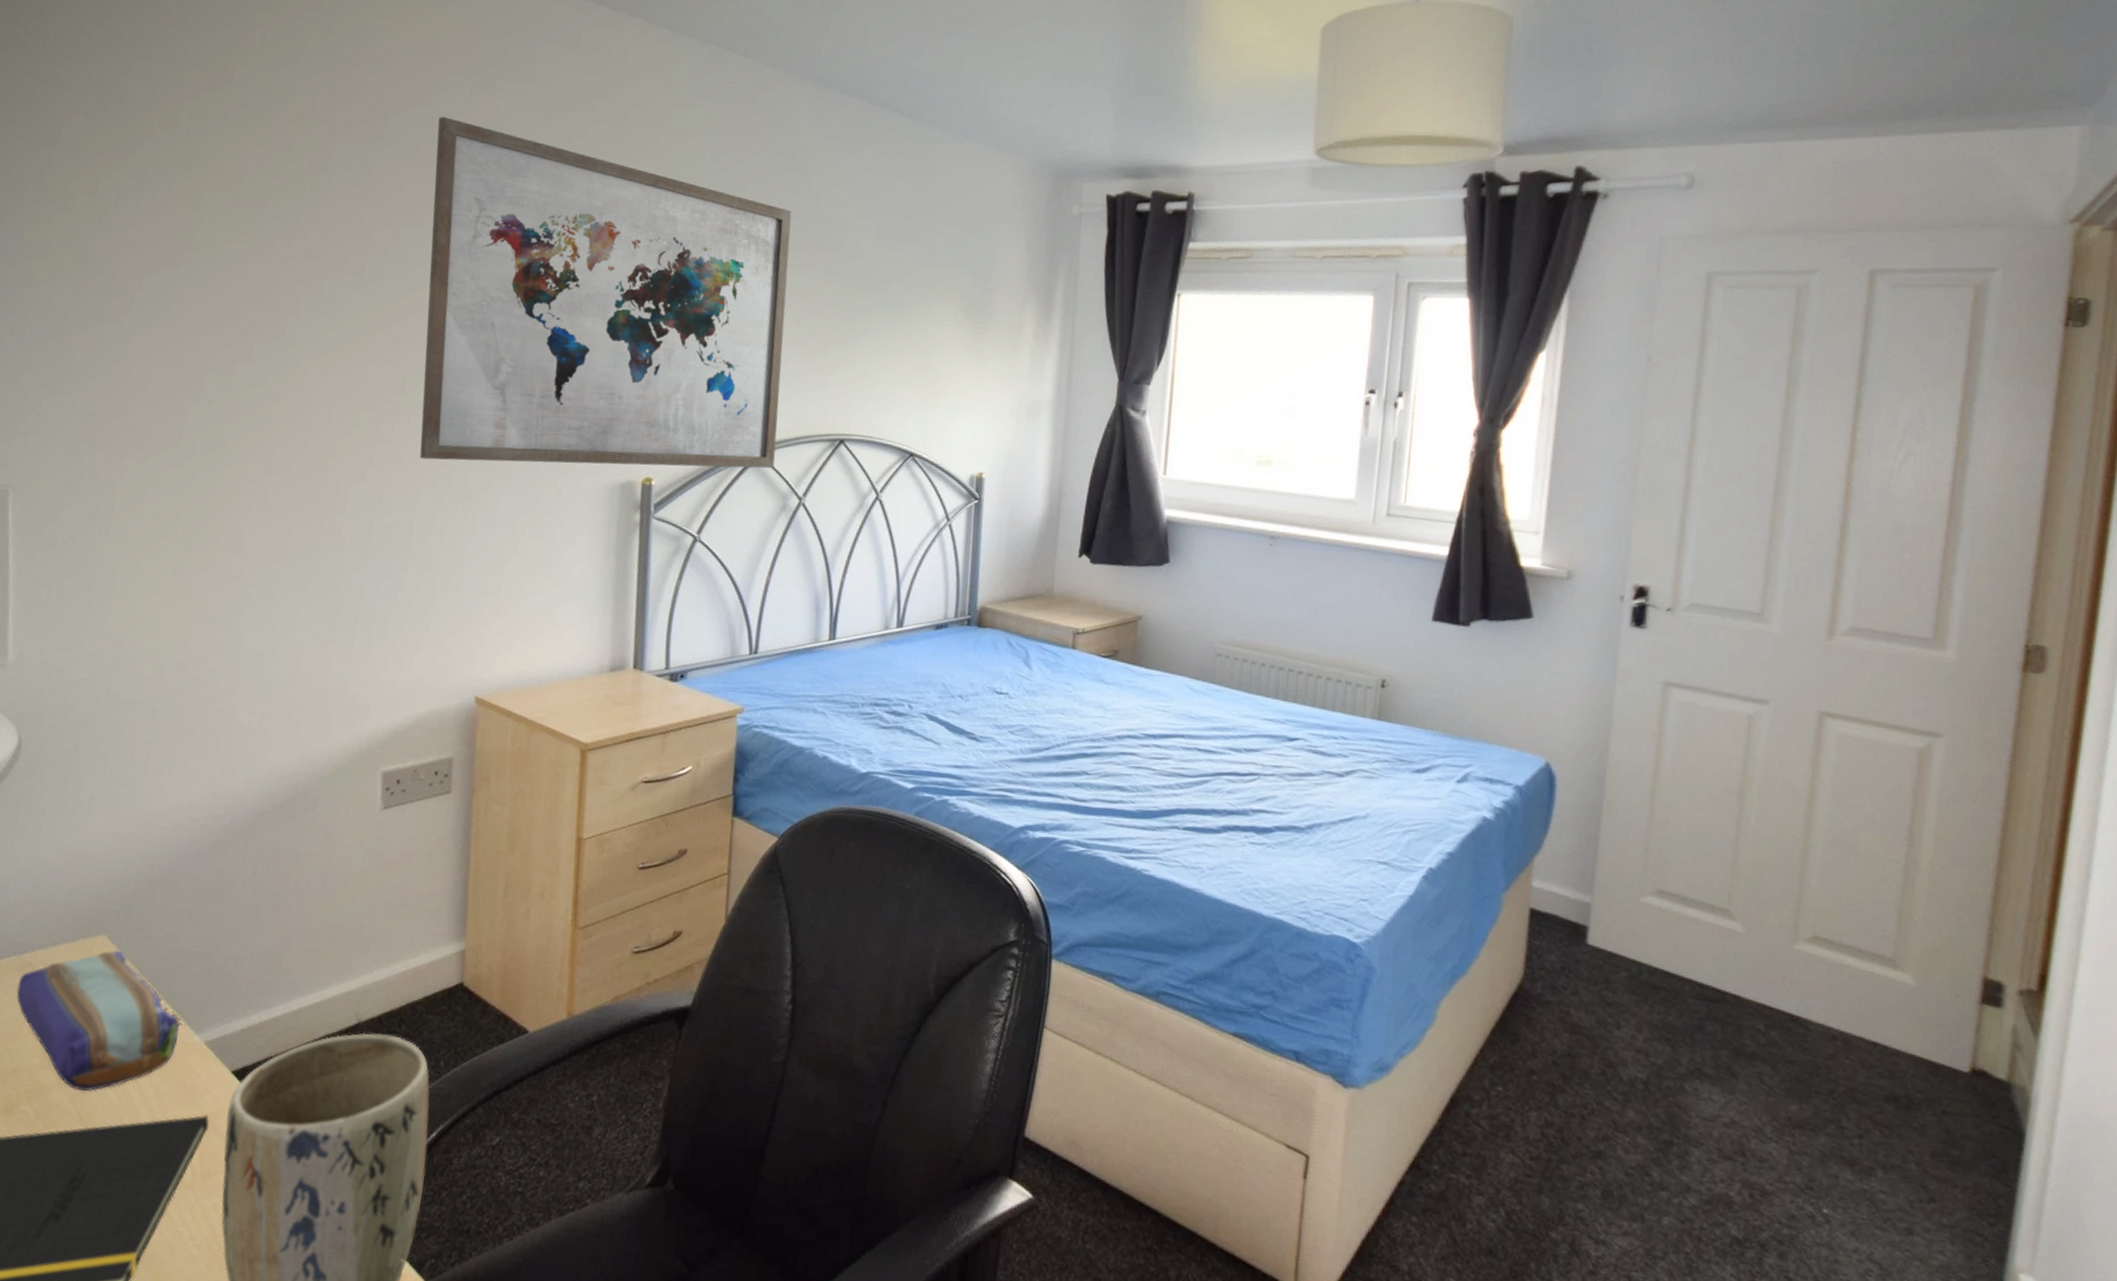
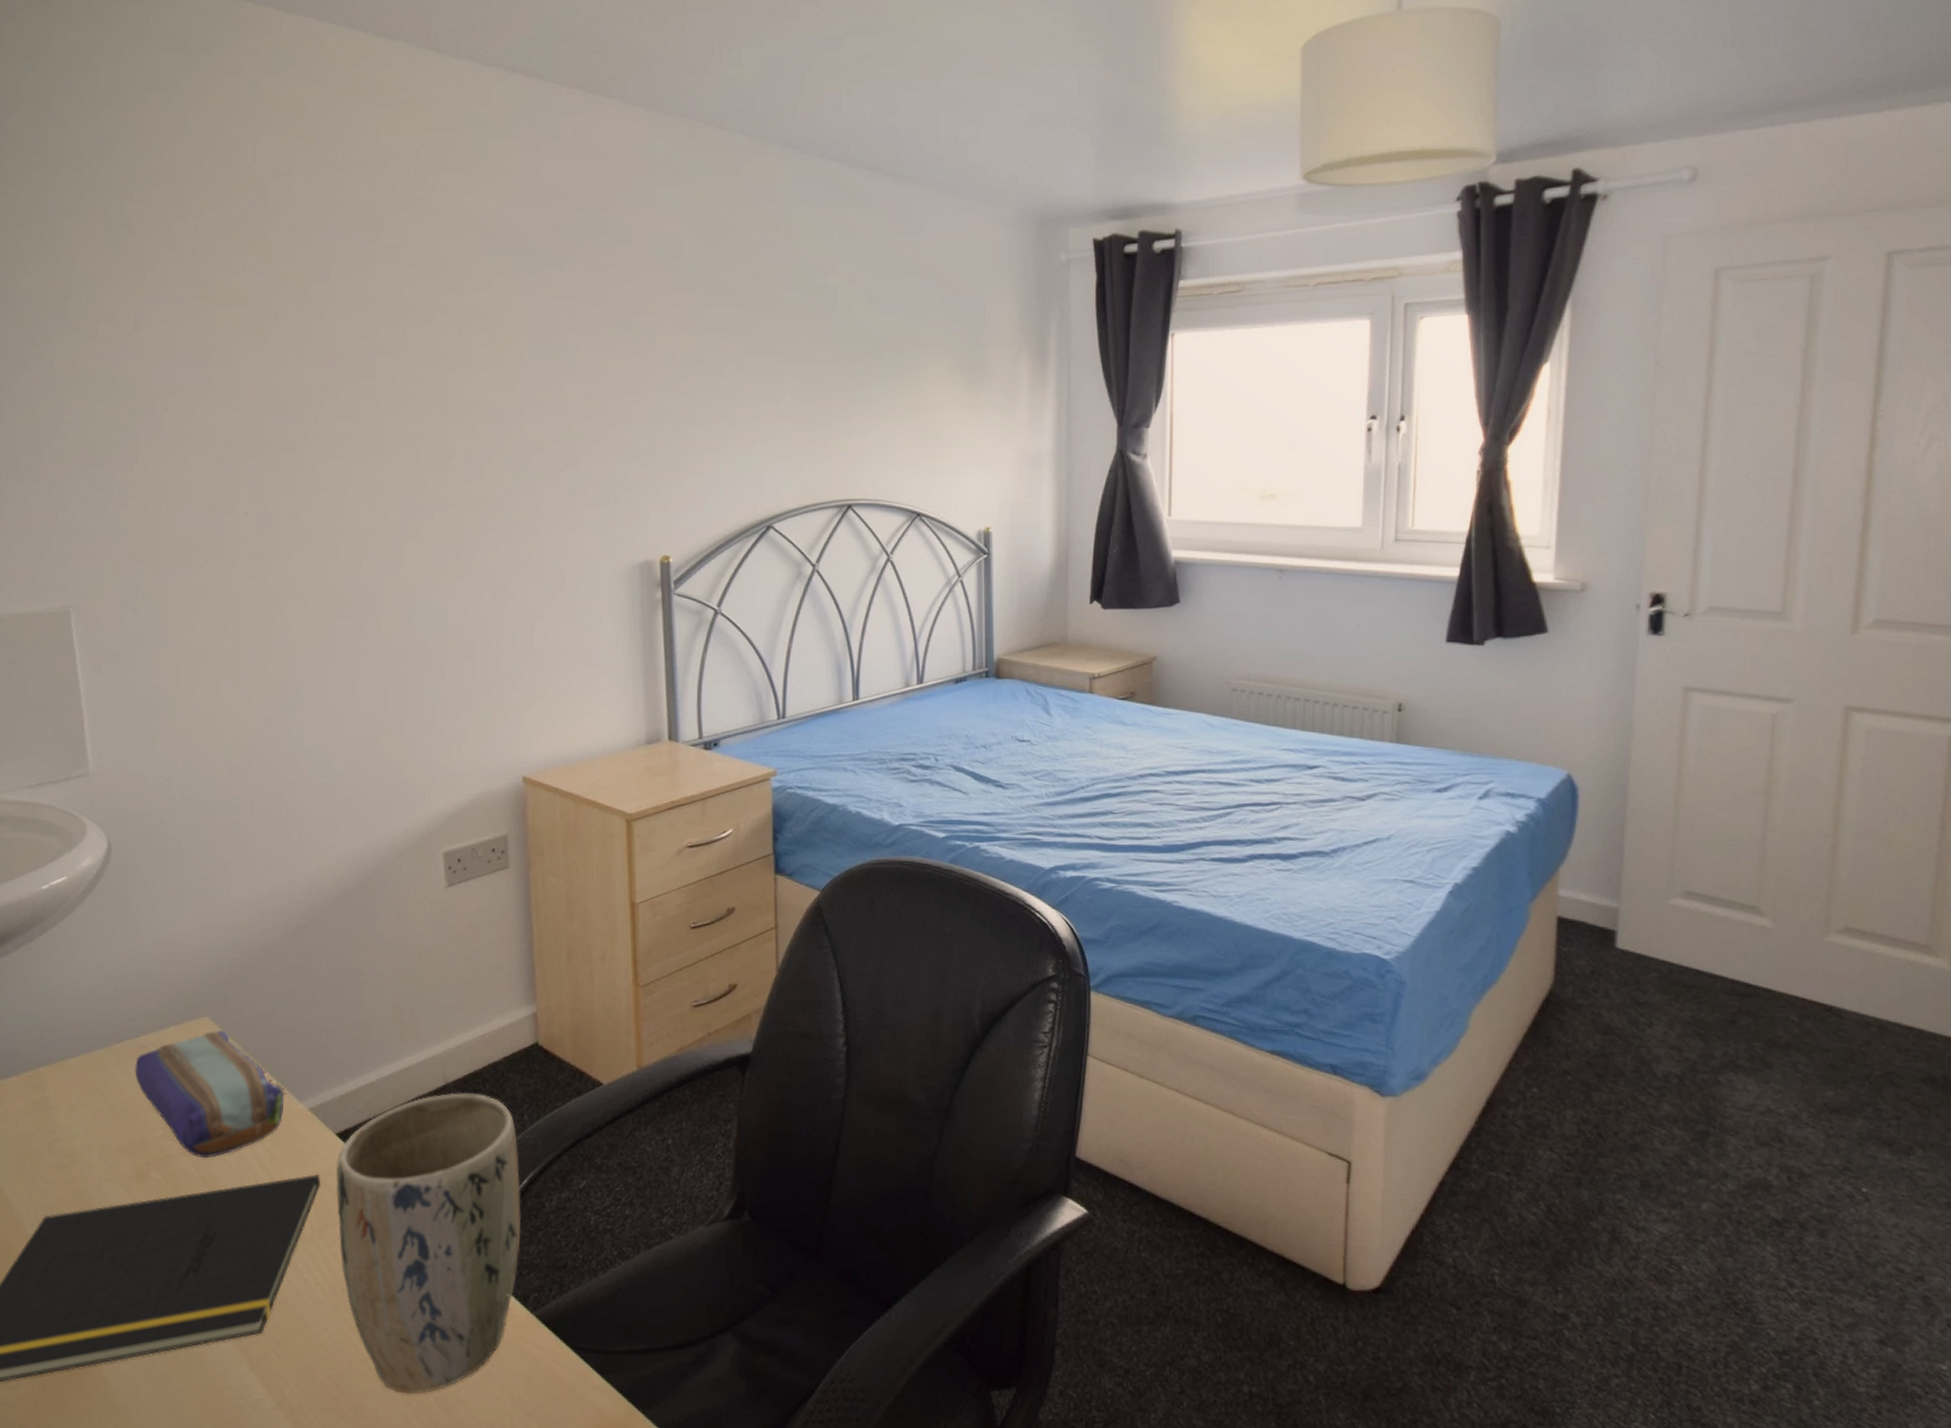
wall art: present [419,116,792,469] -> none [430,215,787,553]

